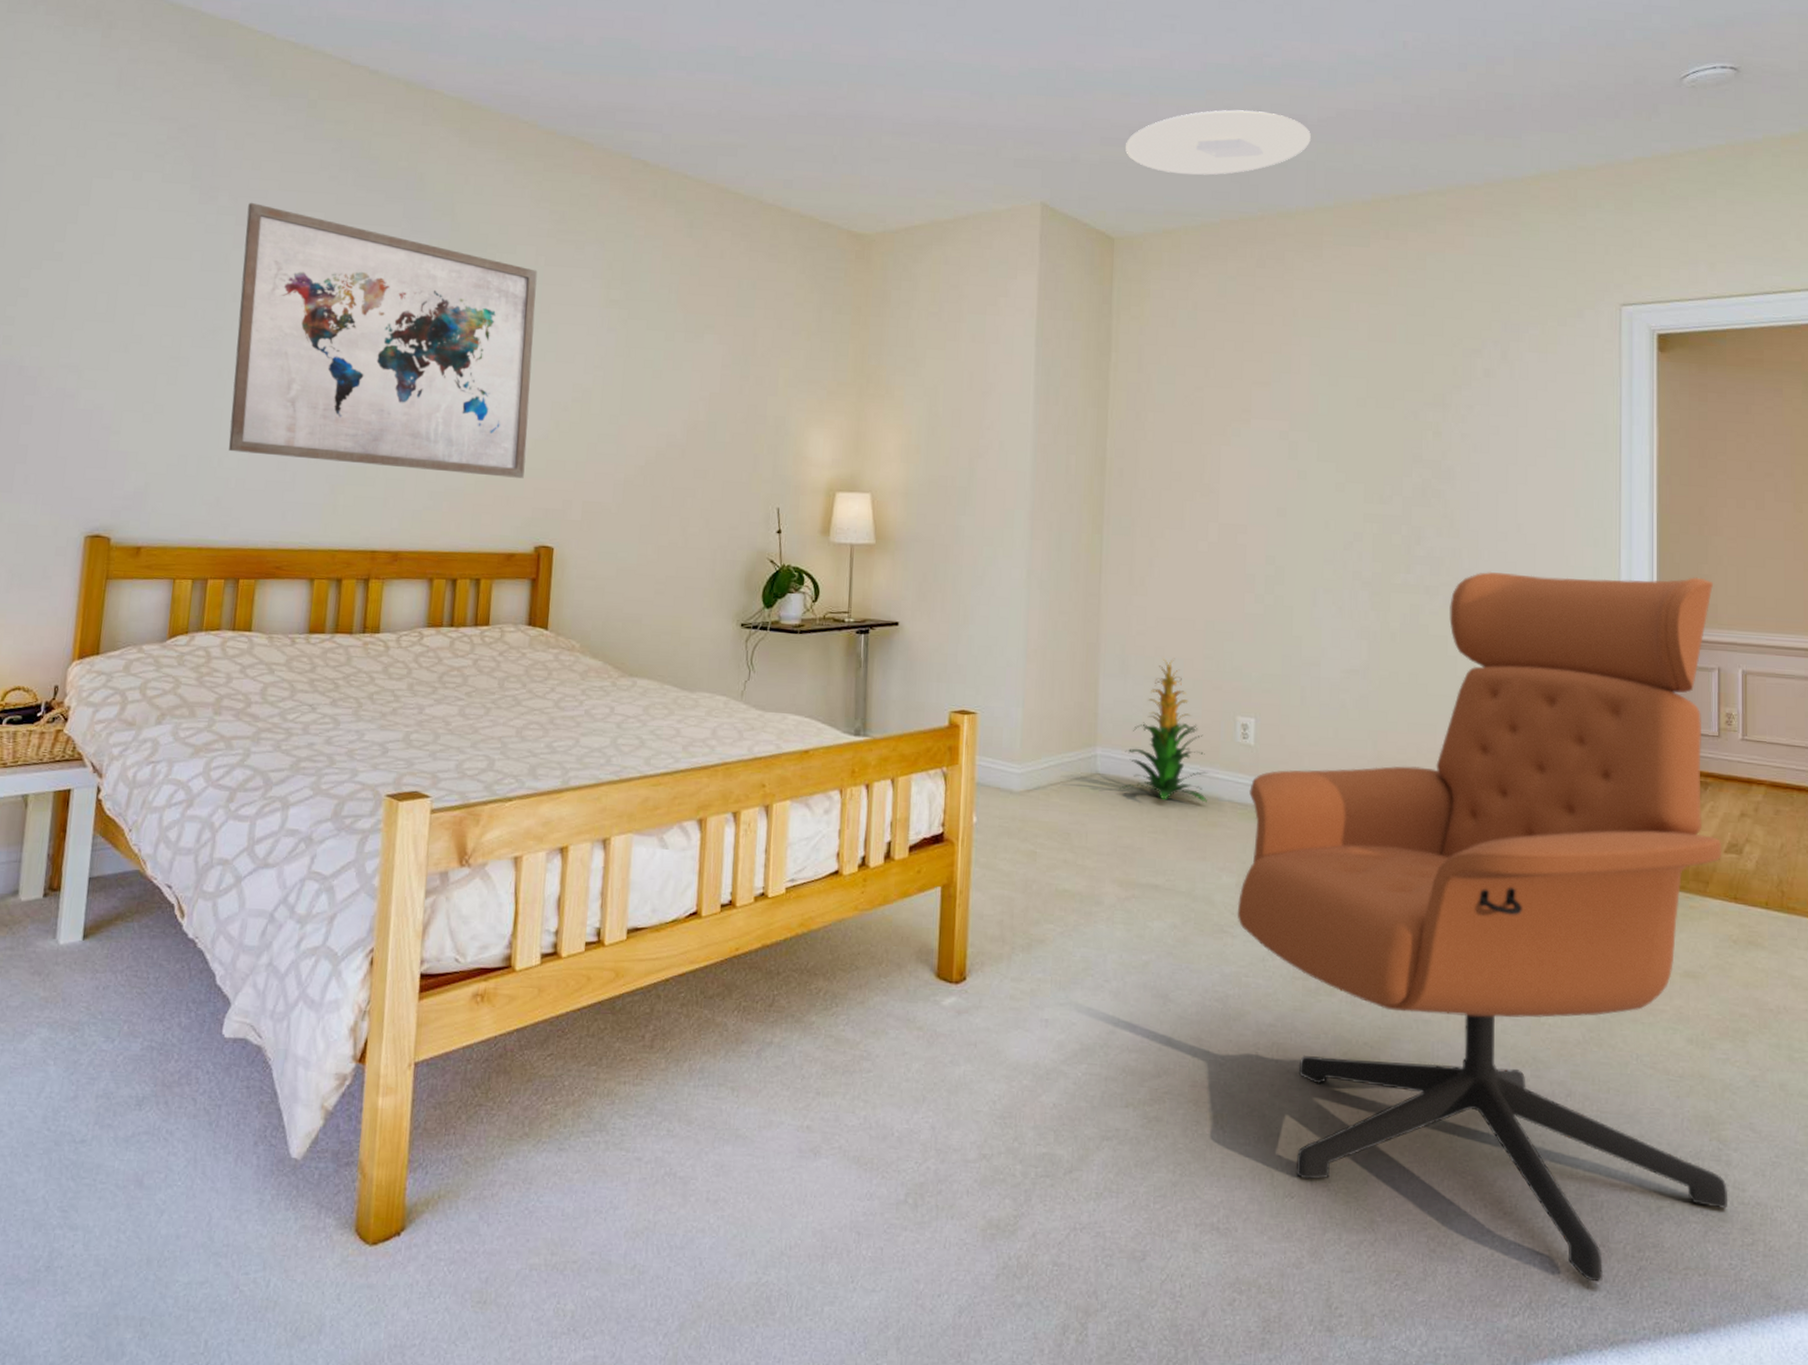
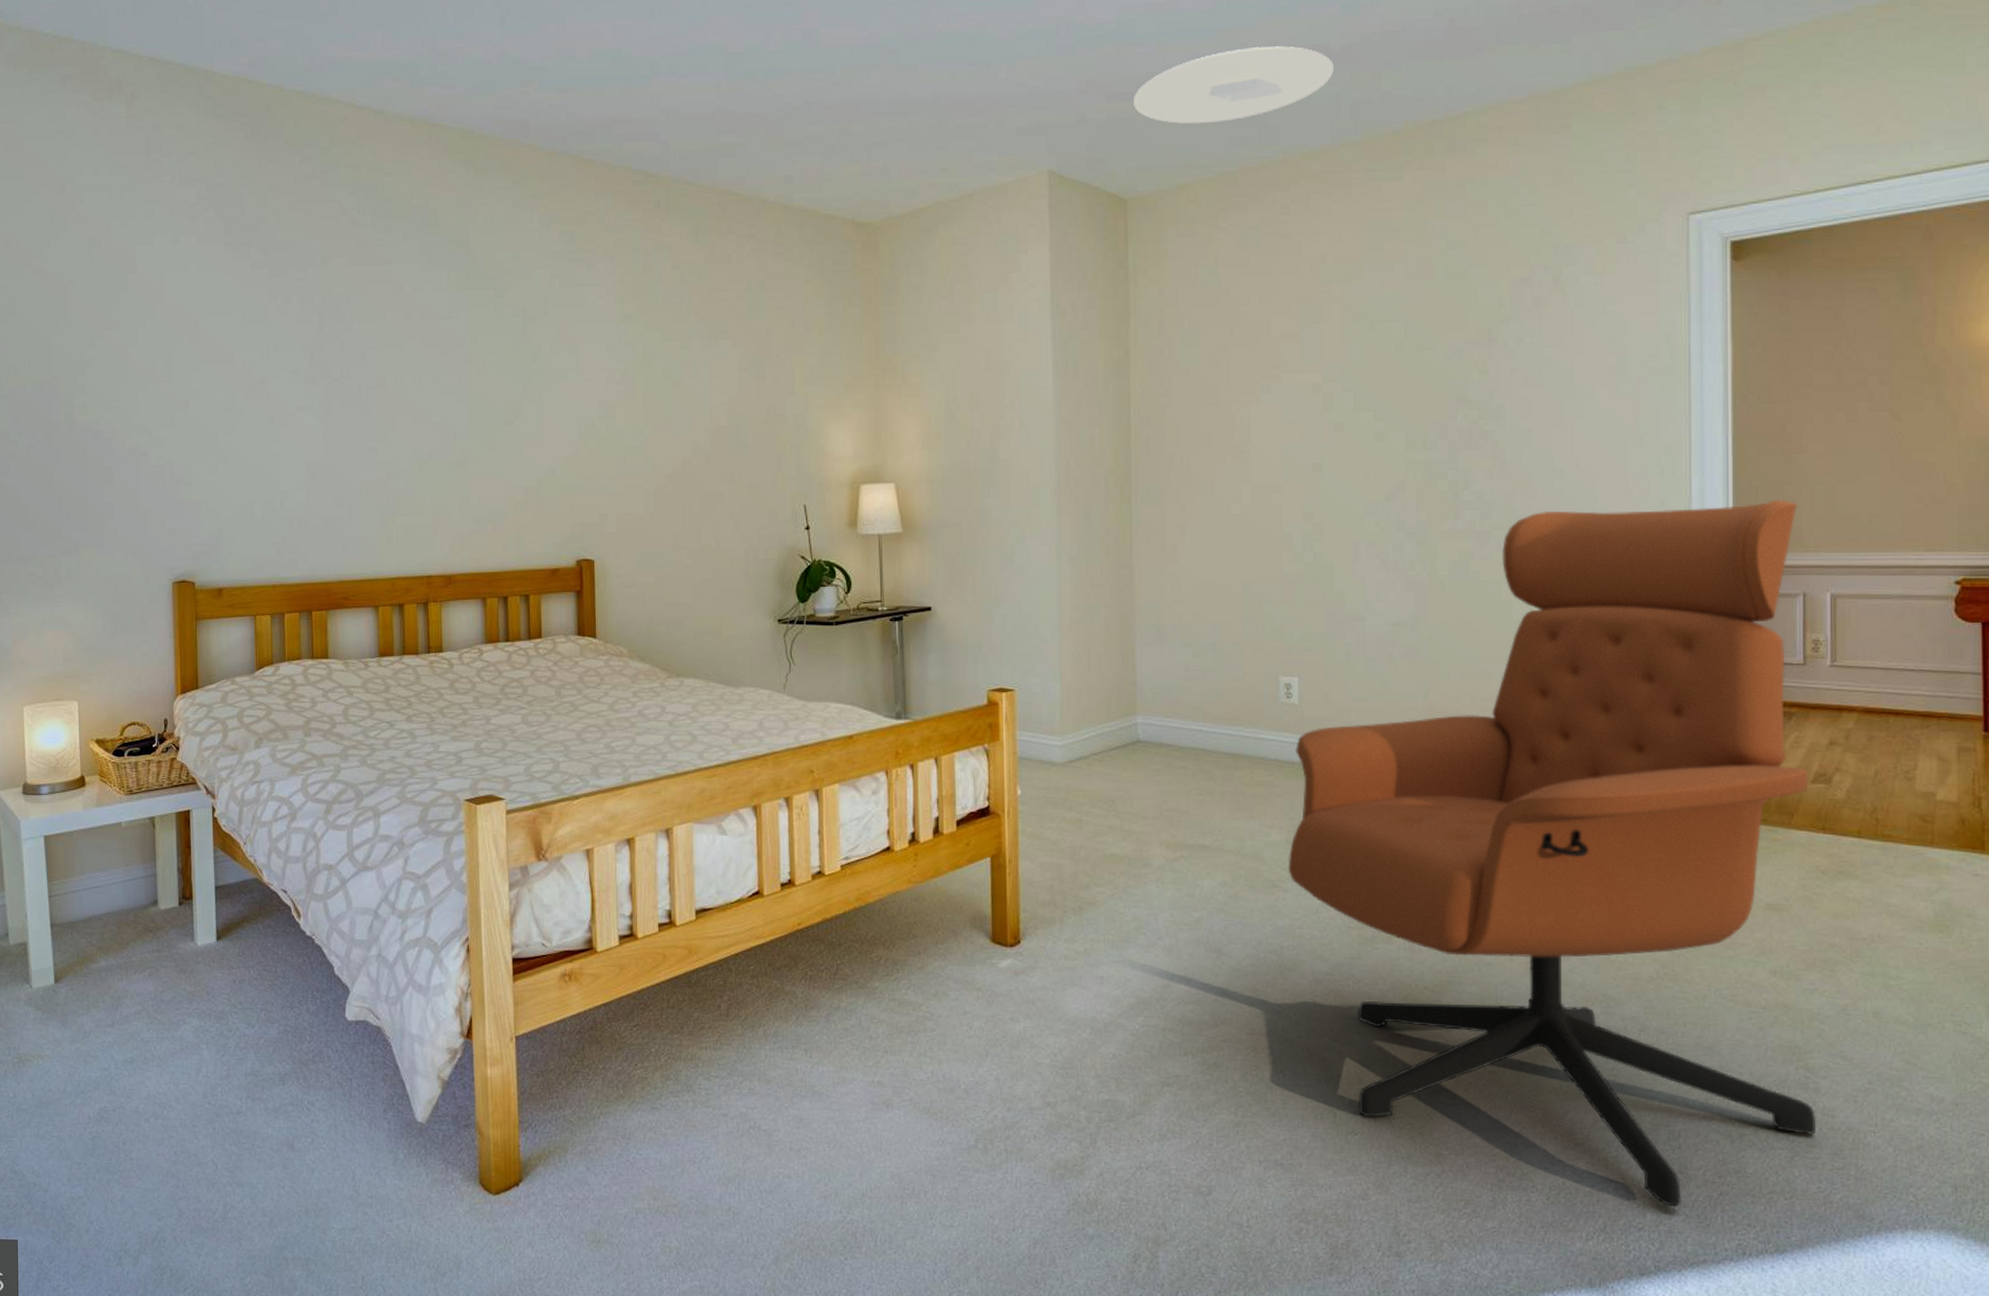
wall art: present [229,202,538,478] -> none [278,253,560,497]
indoor plant: present [1118,658,1209,803] -> none [1161,623,1253,763]

